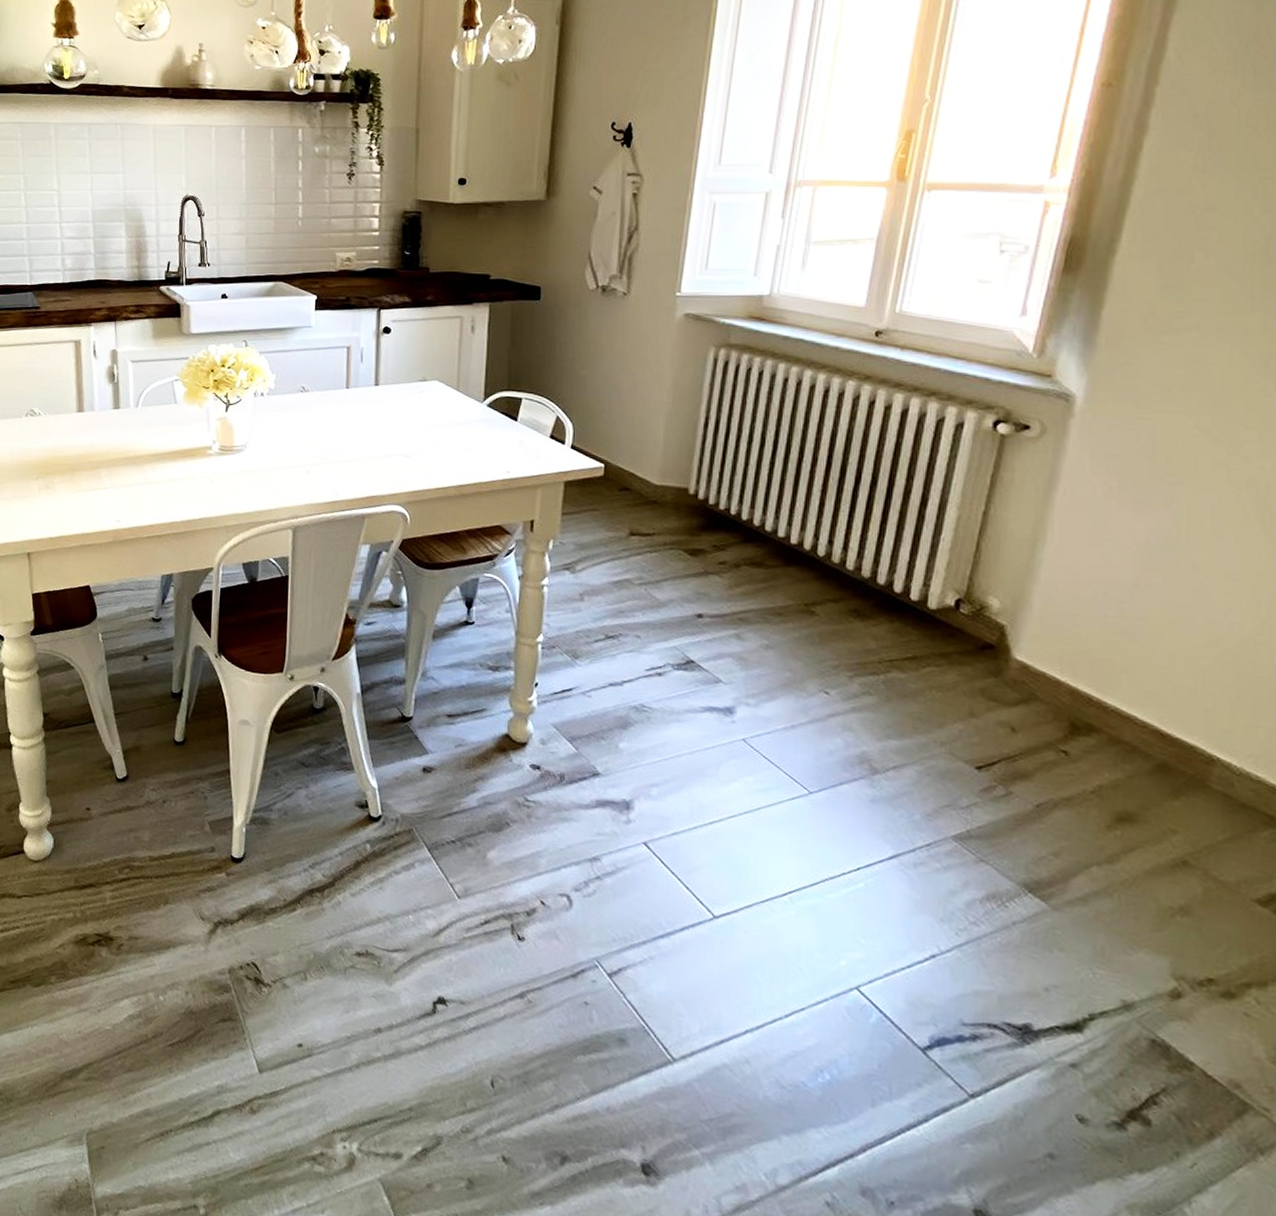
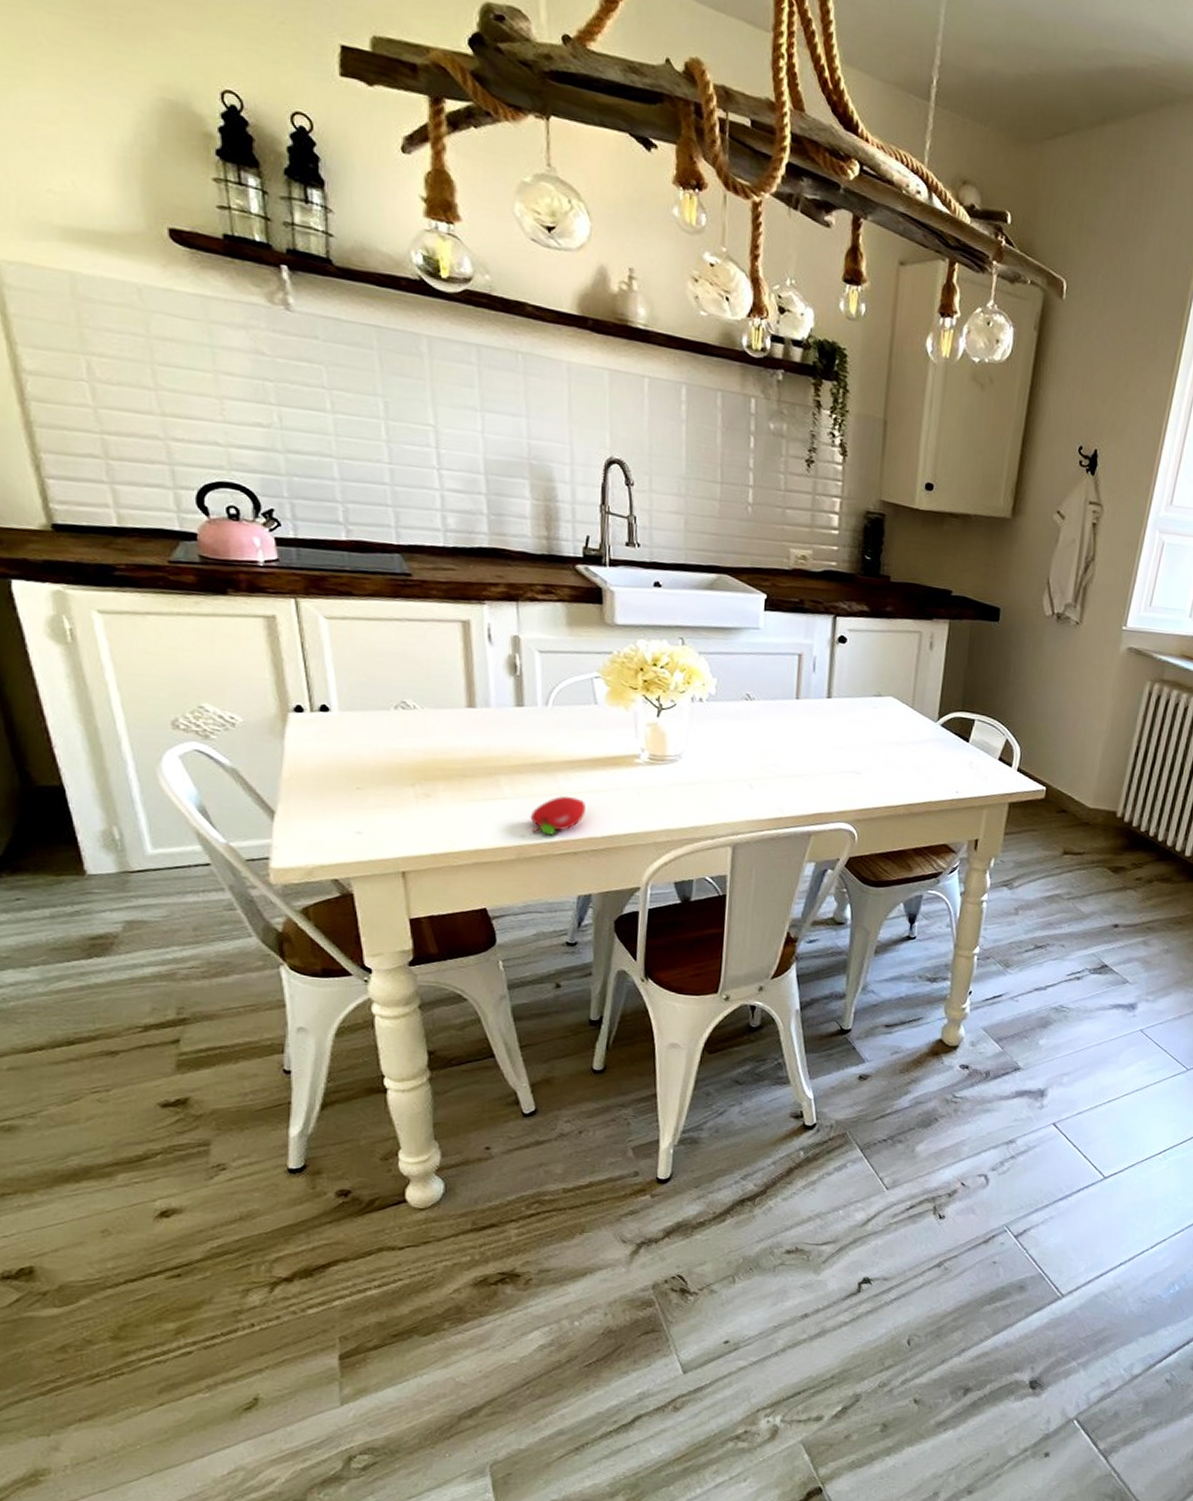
fruit: none [124,484,169,521] -> present [530,795,587,836]

